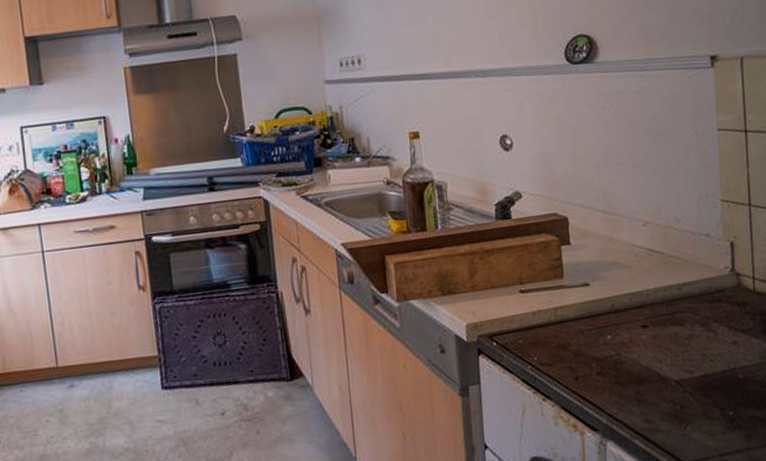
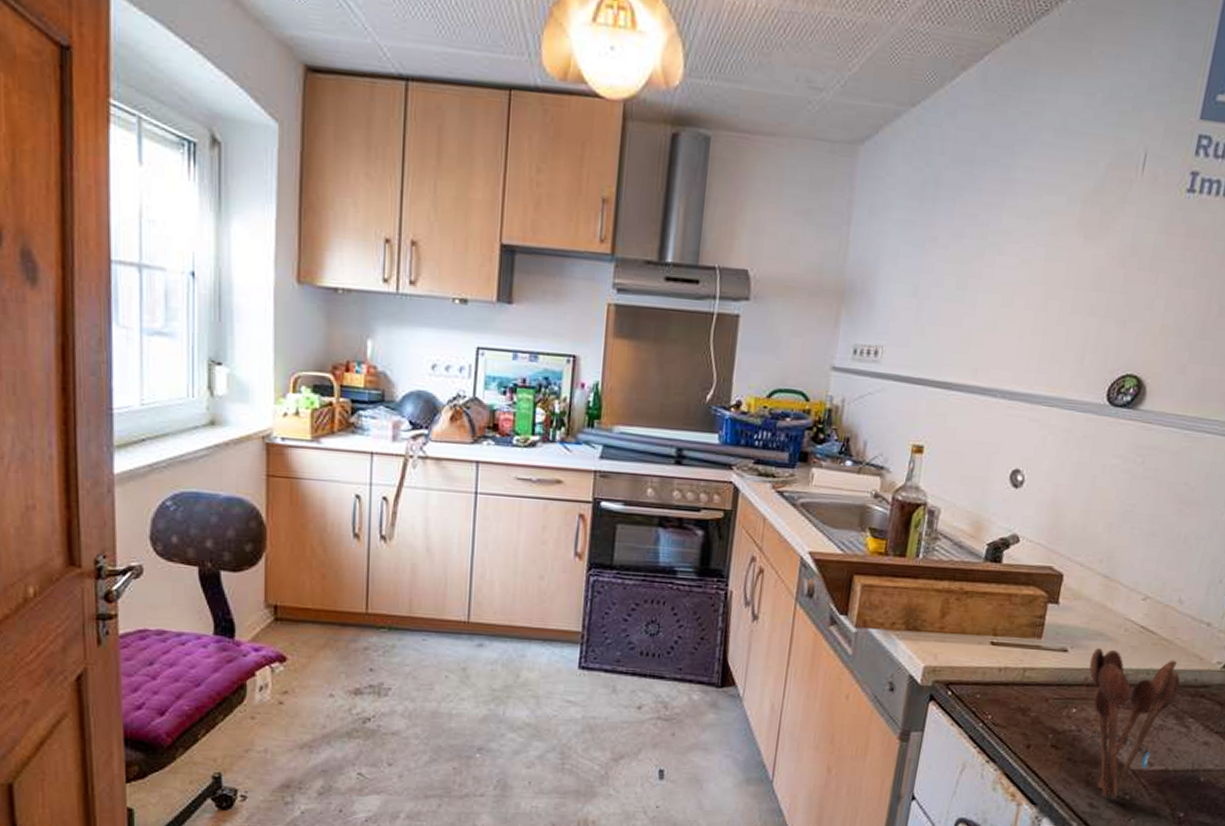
utensil holder: none [611,273,698,411] -> present [1089,648,1181,799]

